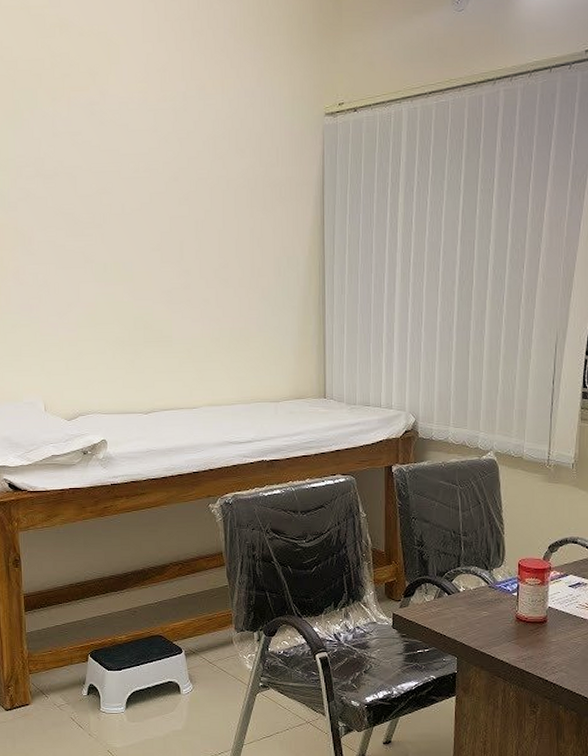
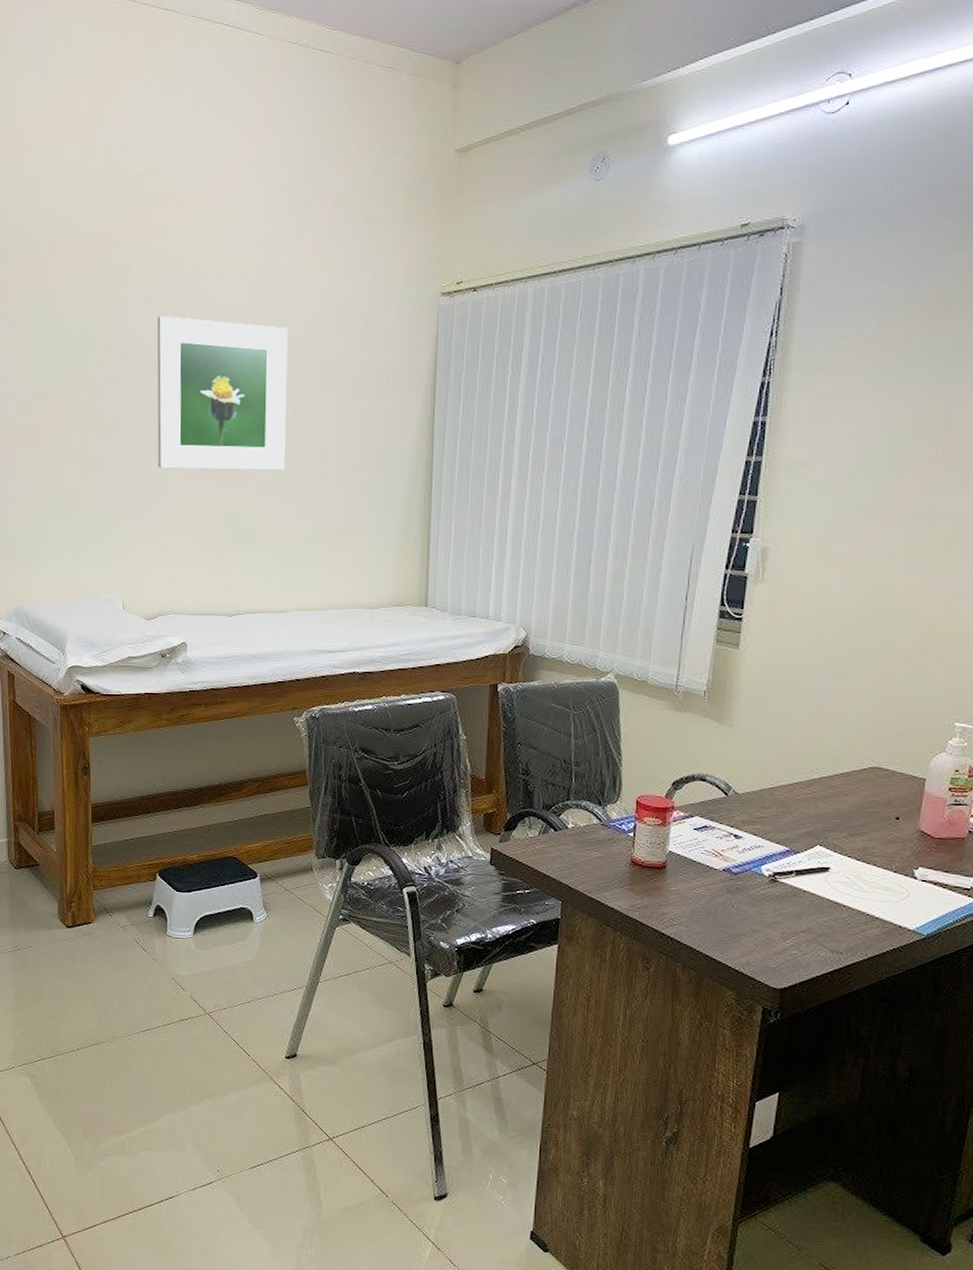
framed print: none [65,137,190,280] -> present [157,316,288,471]

